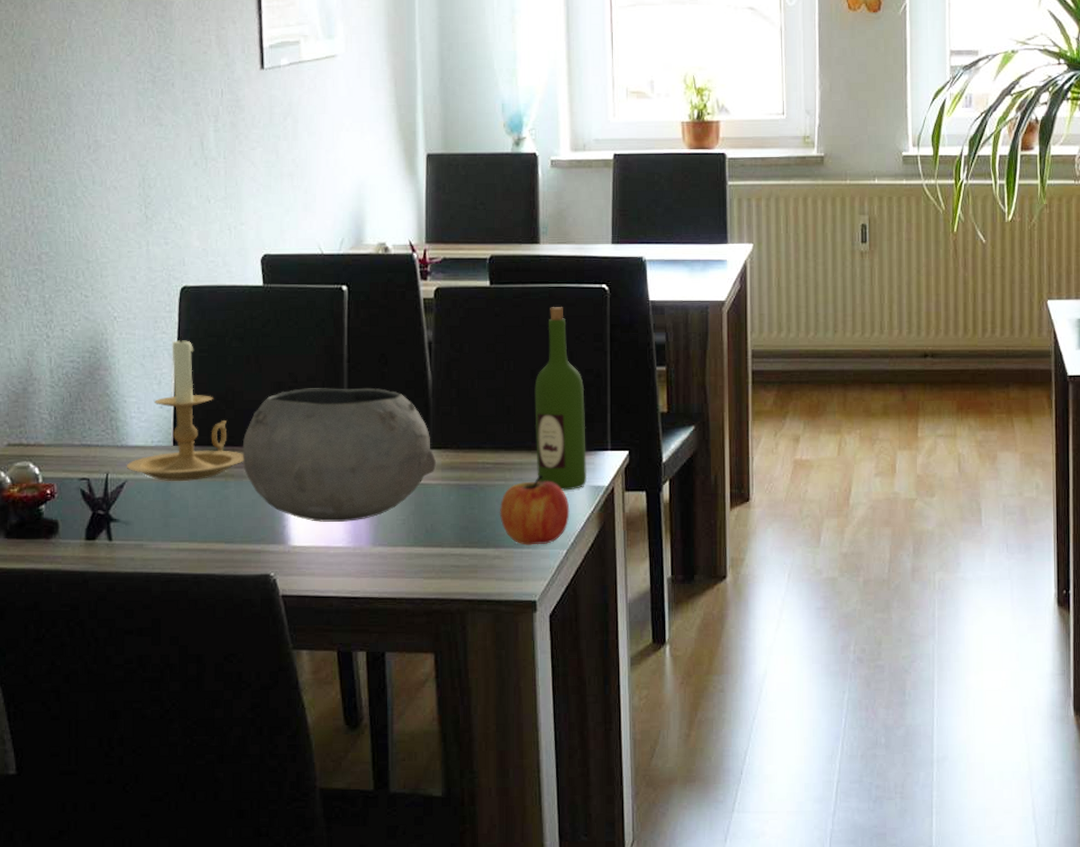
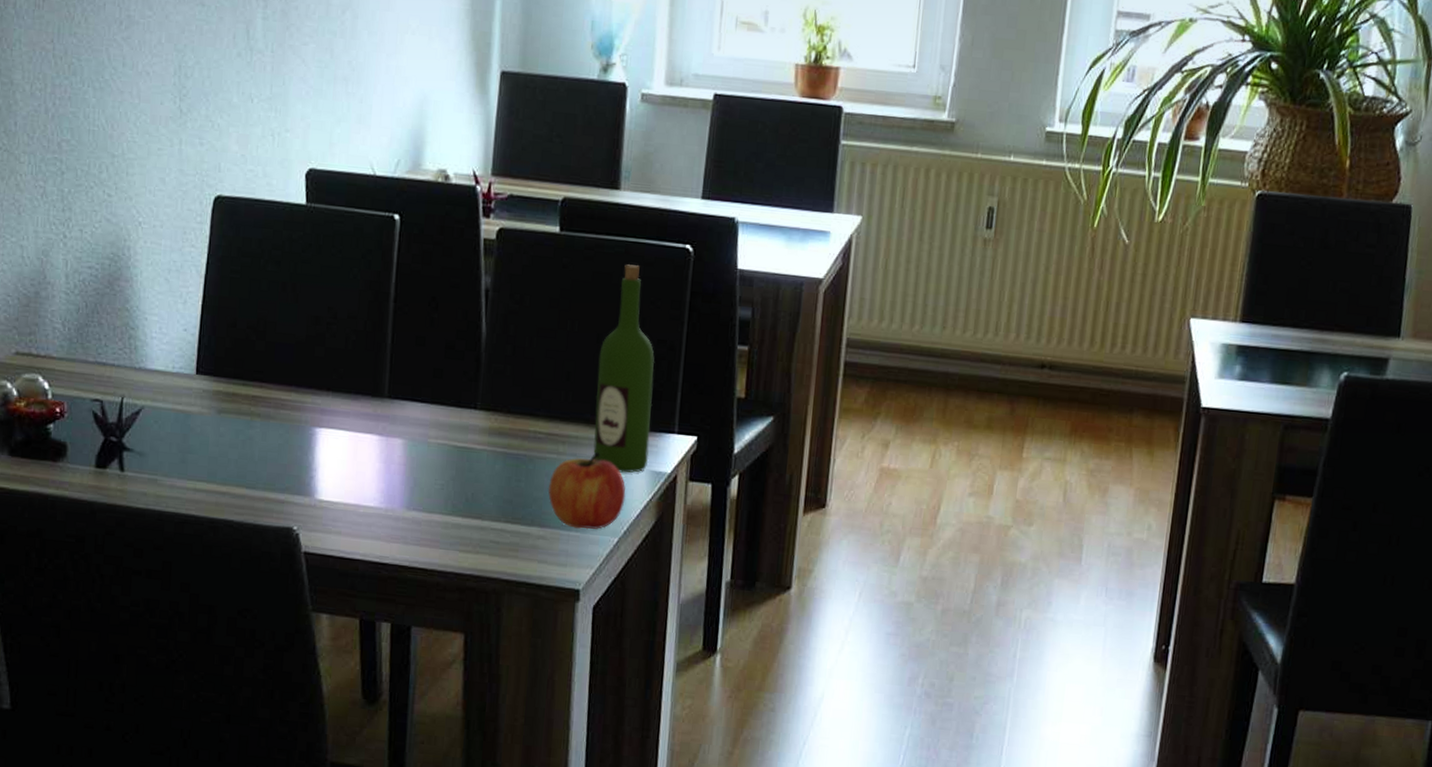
candle holder: present [126,335,244,482] -> none [143,250,273,416]
bowl: present [242,387,437,522] -> none [270,326,484,480]

